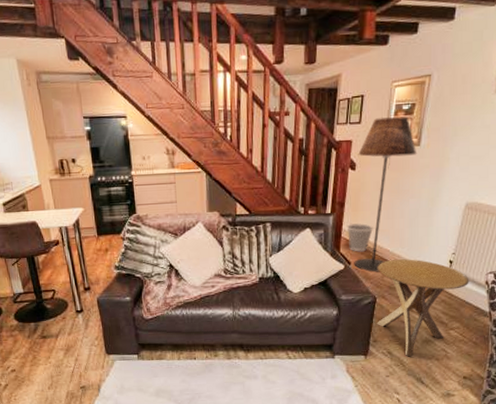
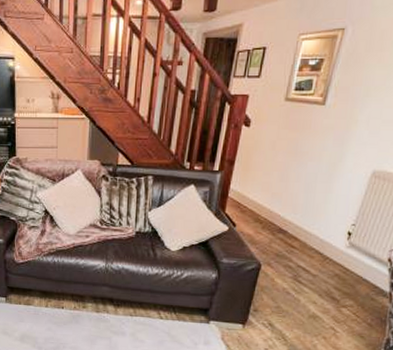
wastebasket: present [348,223,374,252] -> none [235,184,265,215]
floor lamp: present [354,116,417,273] -> none [239,73,321,238]
side table: present [377,259,469,357] -> none [259,225,370,332]

